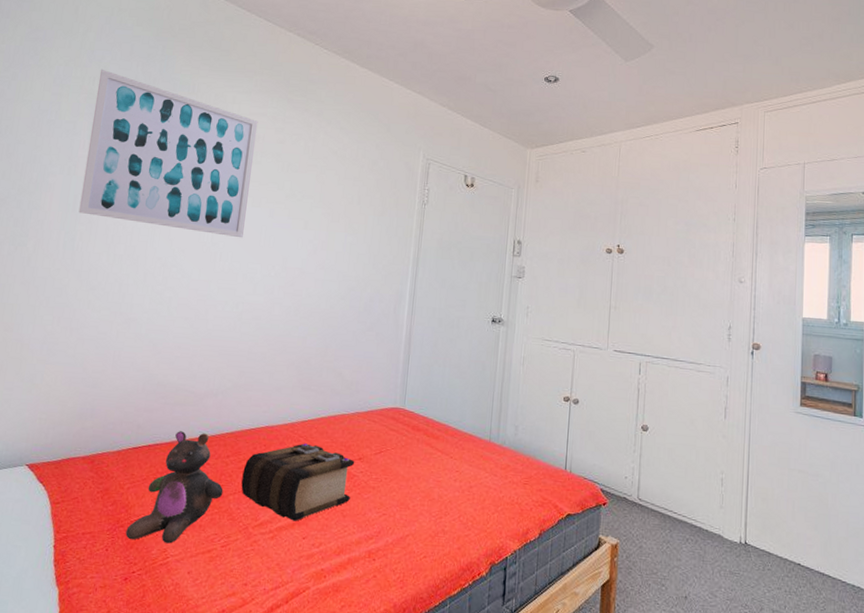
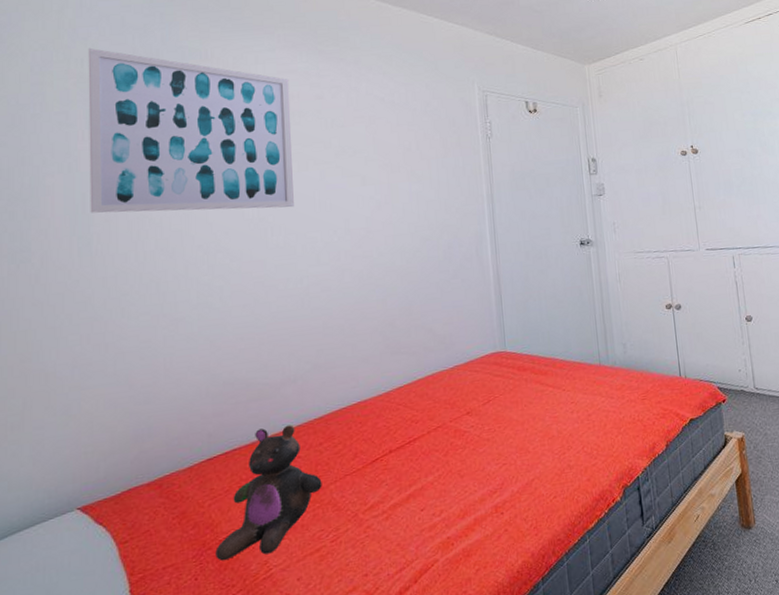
book: present [241,443,355,521] -> none [340,409,465,495]

